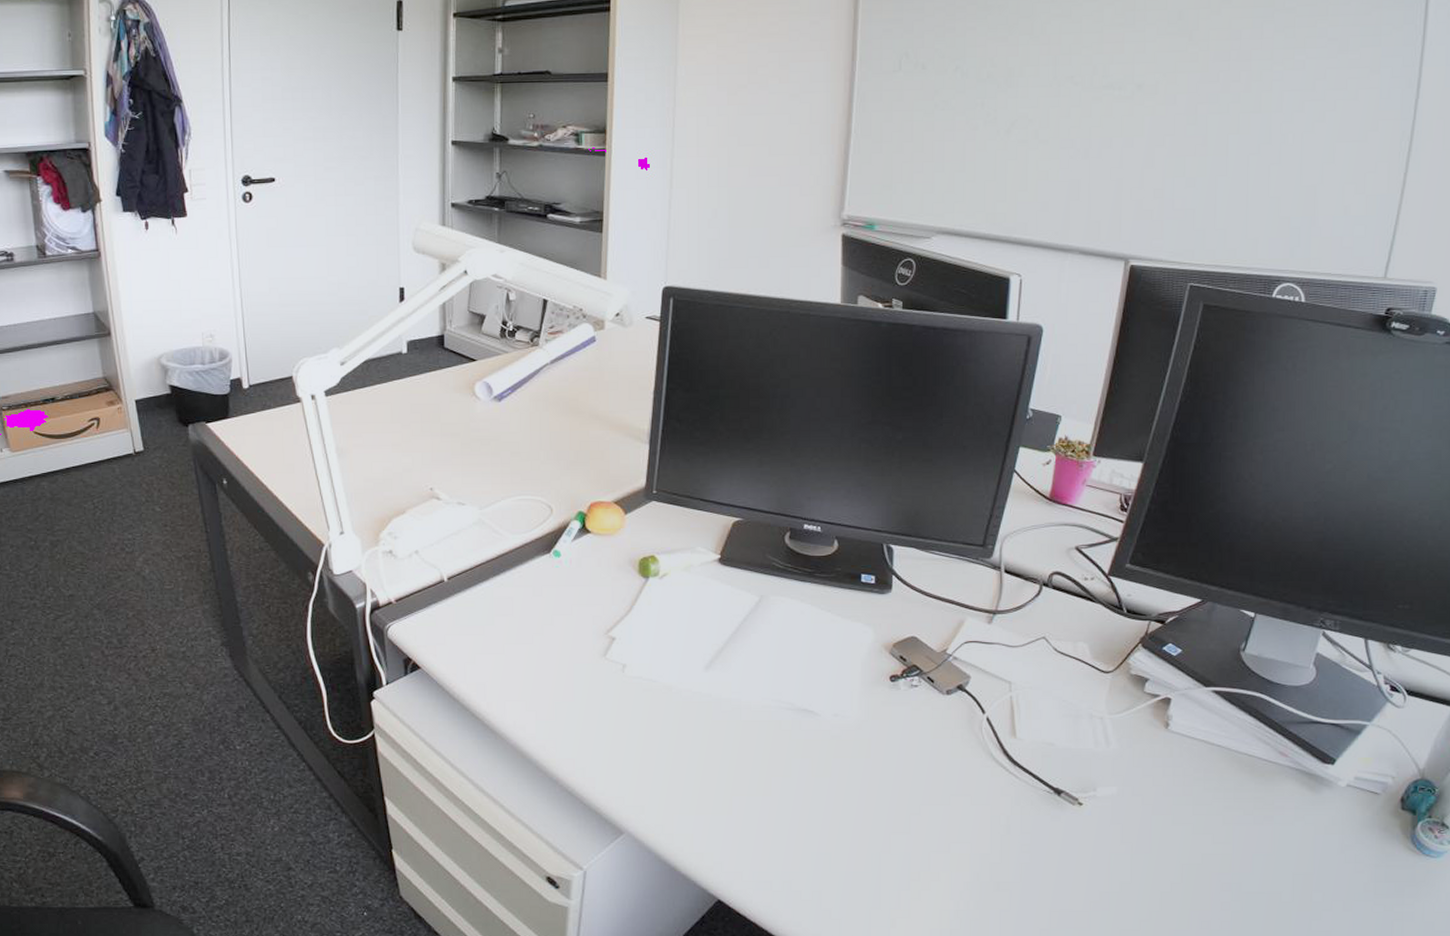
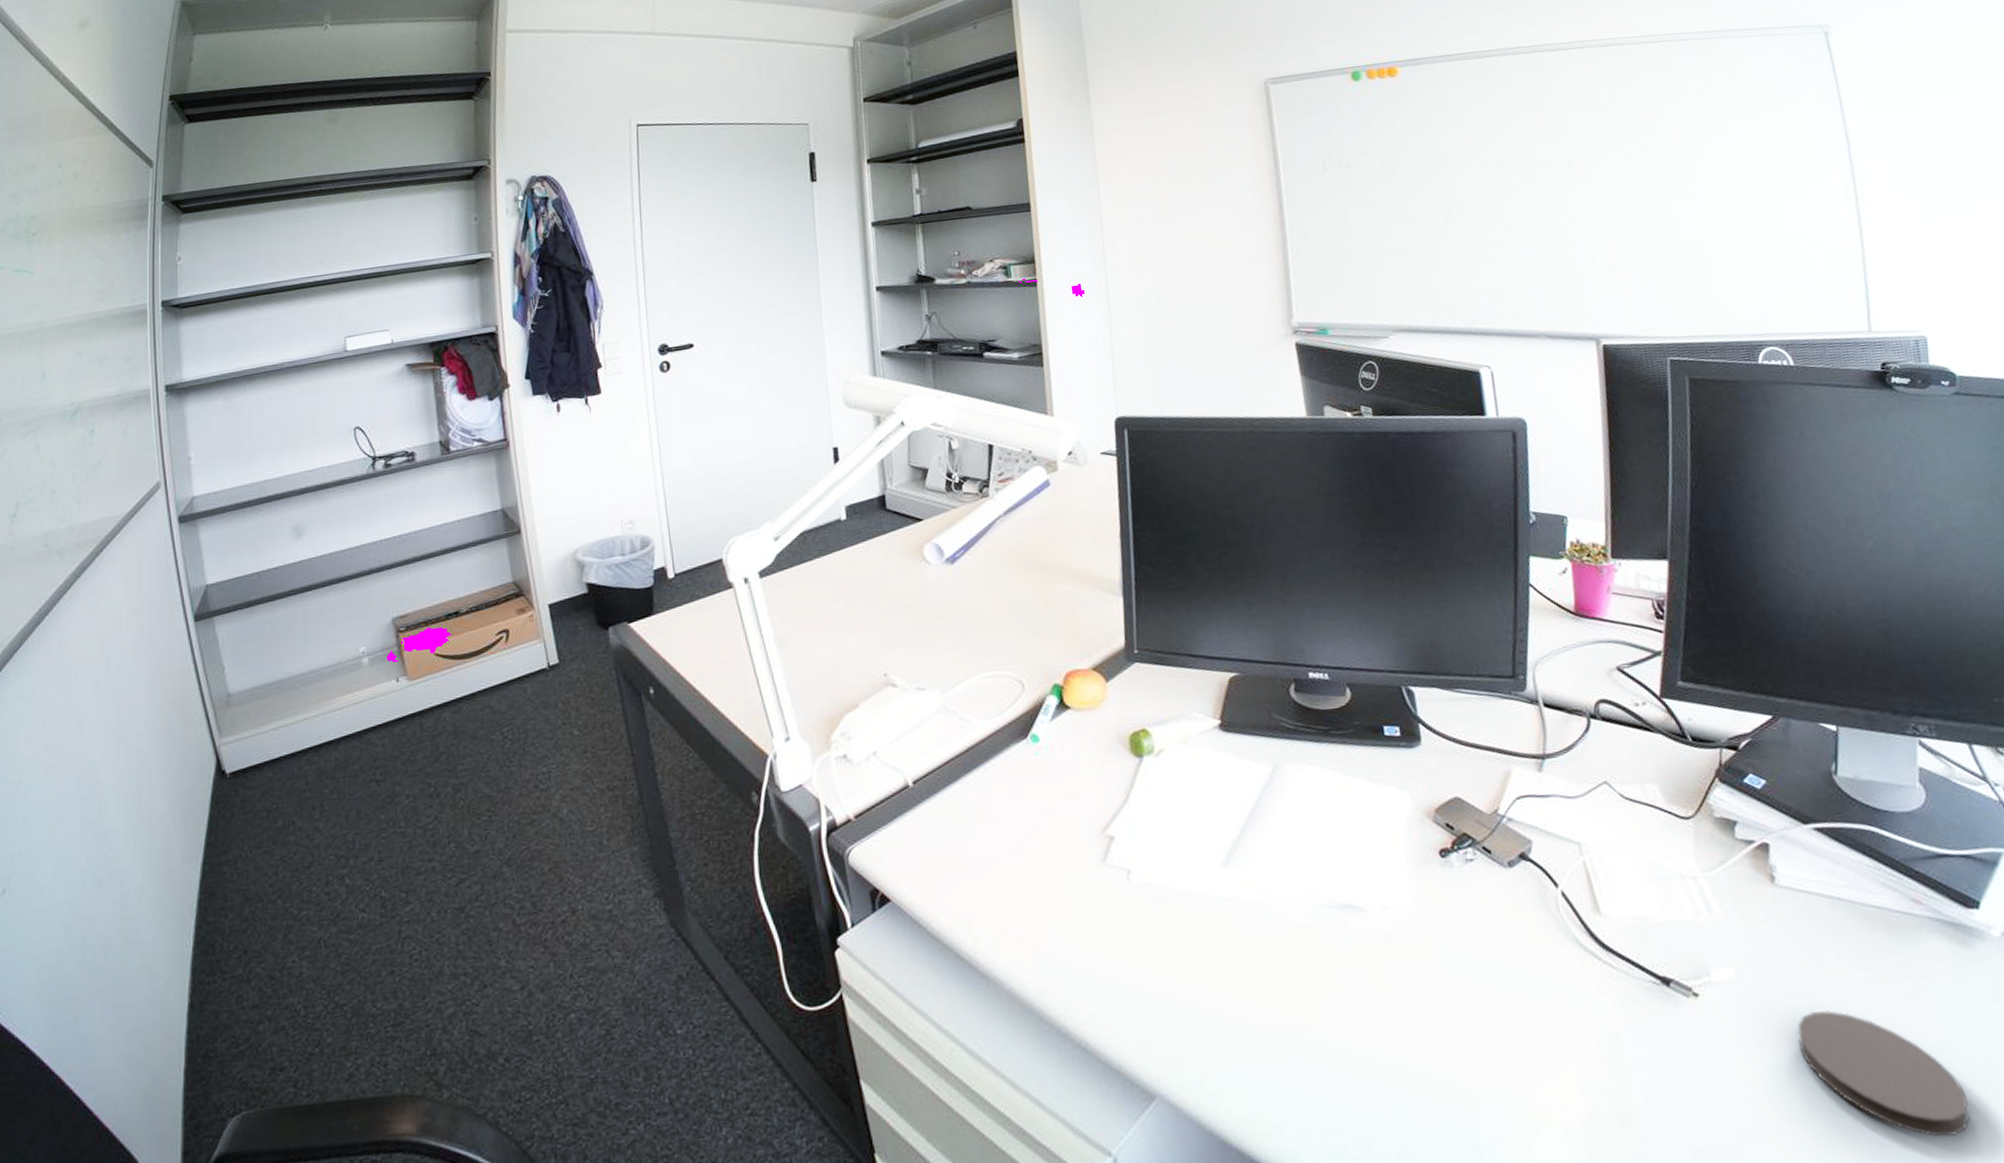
coaster: none [1155,825,1281,924] -> present [1797,1011,1970,1138]

